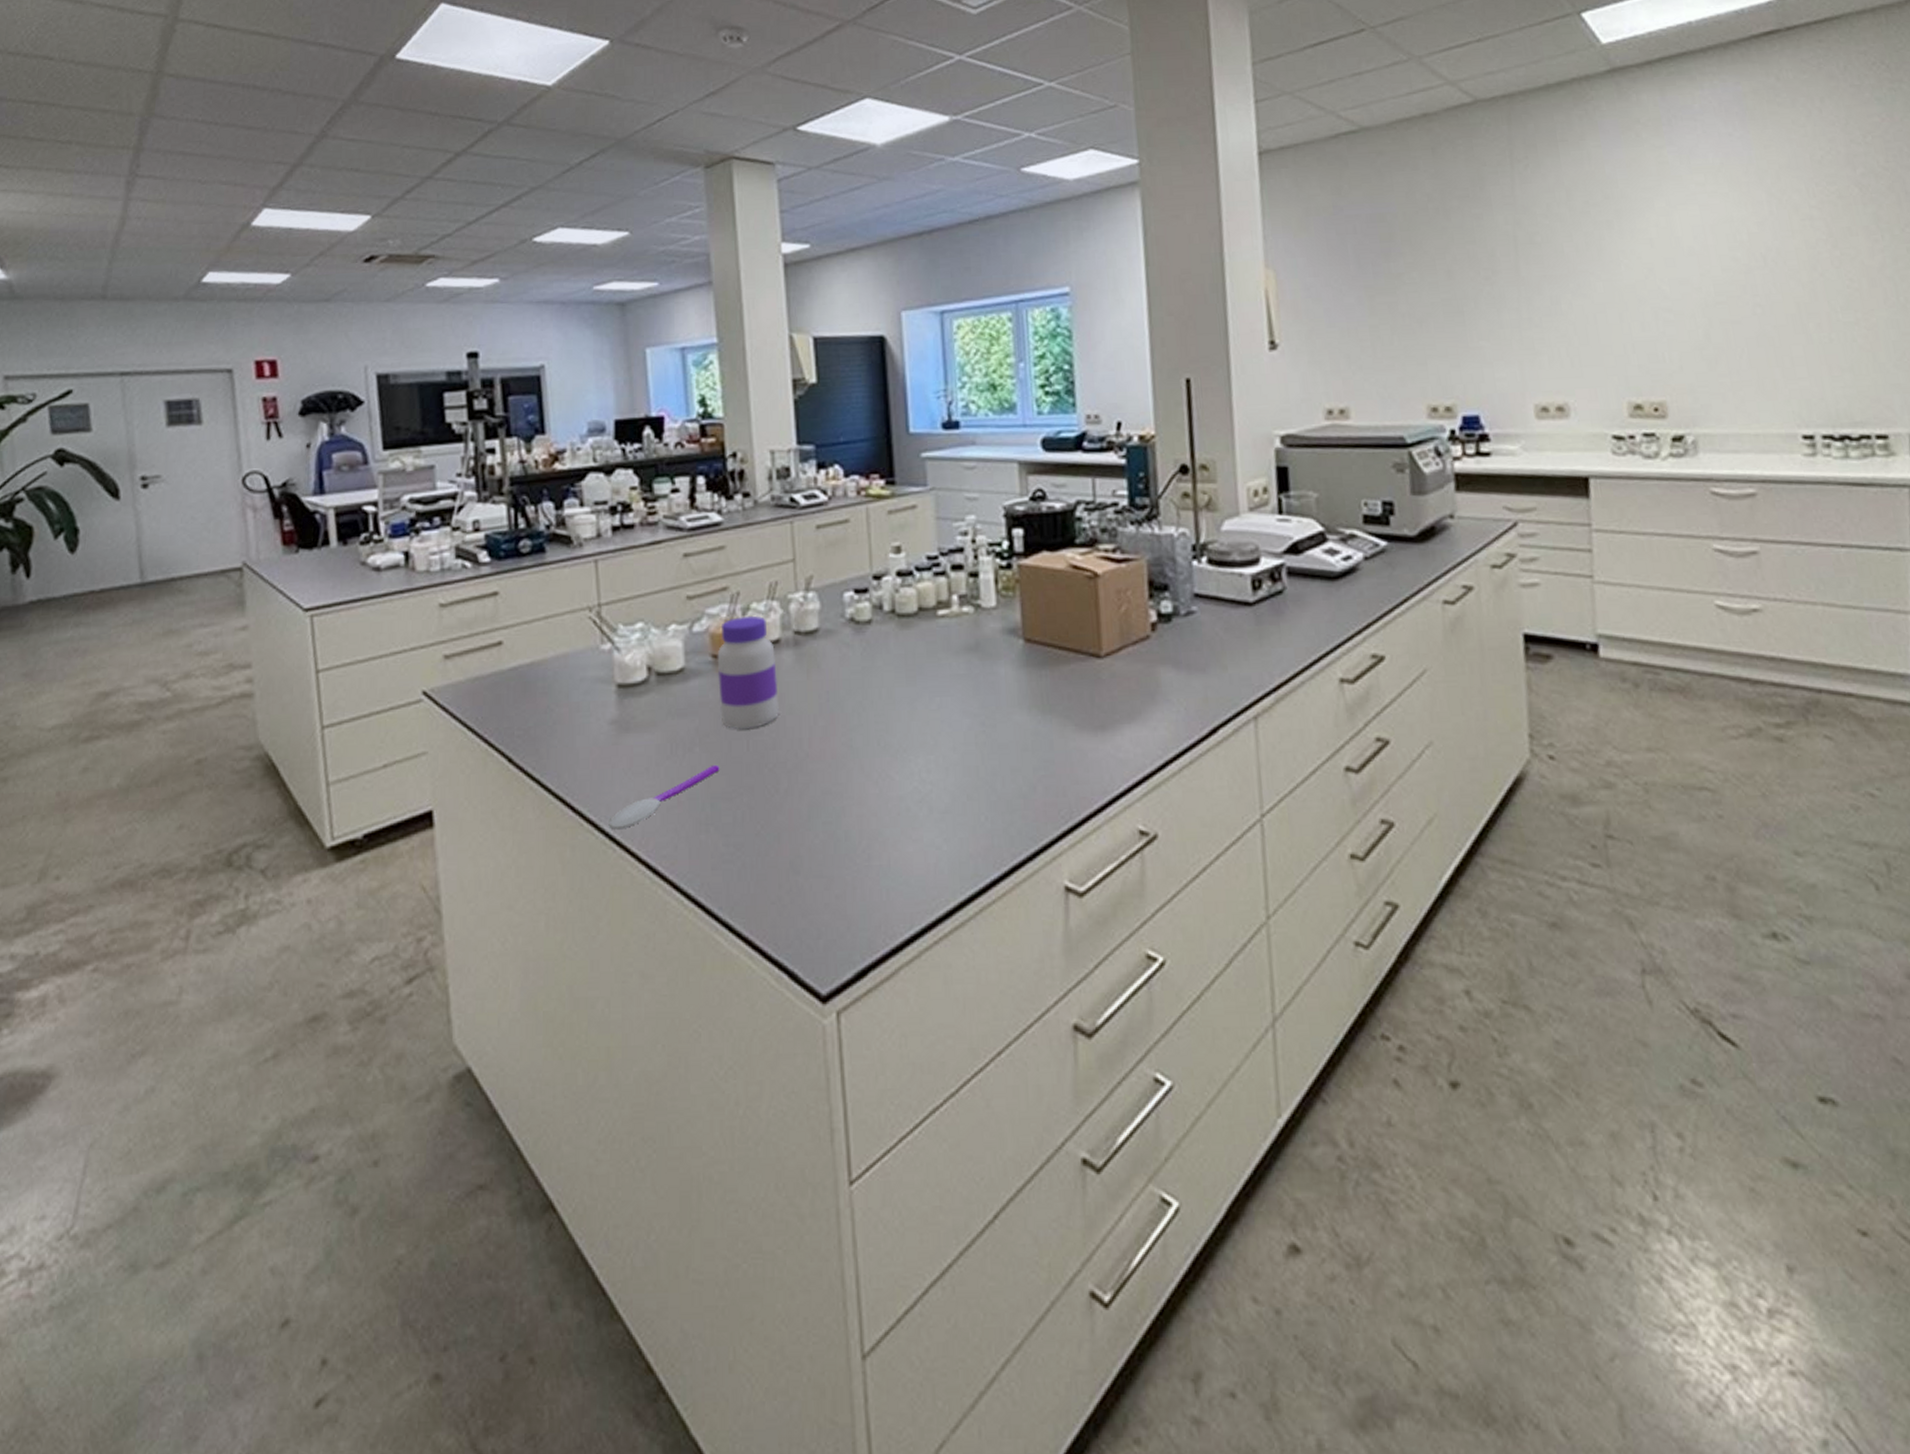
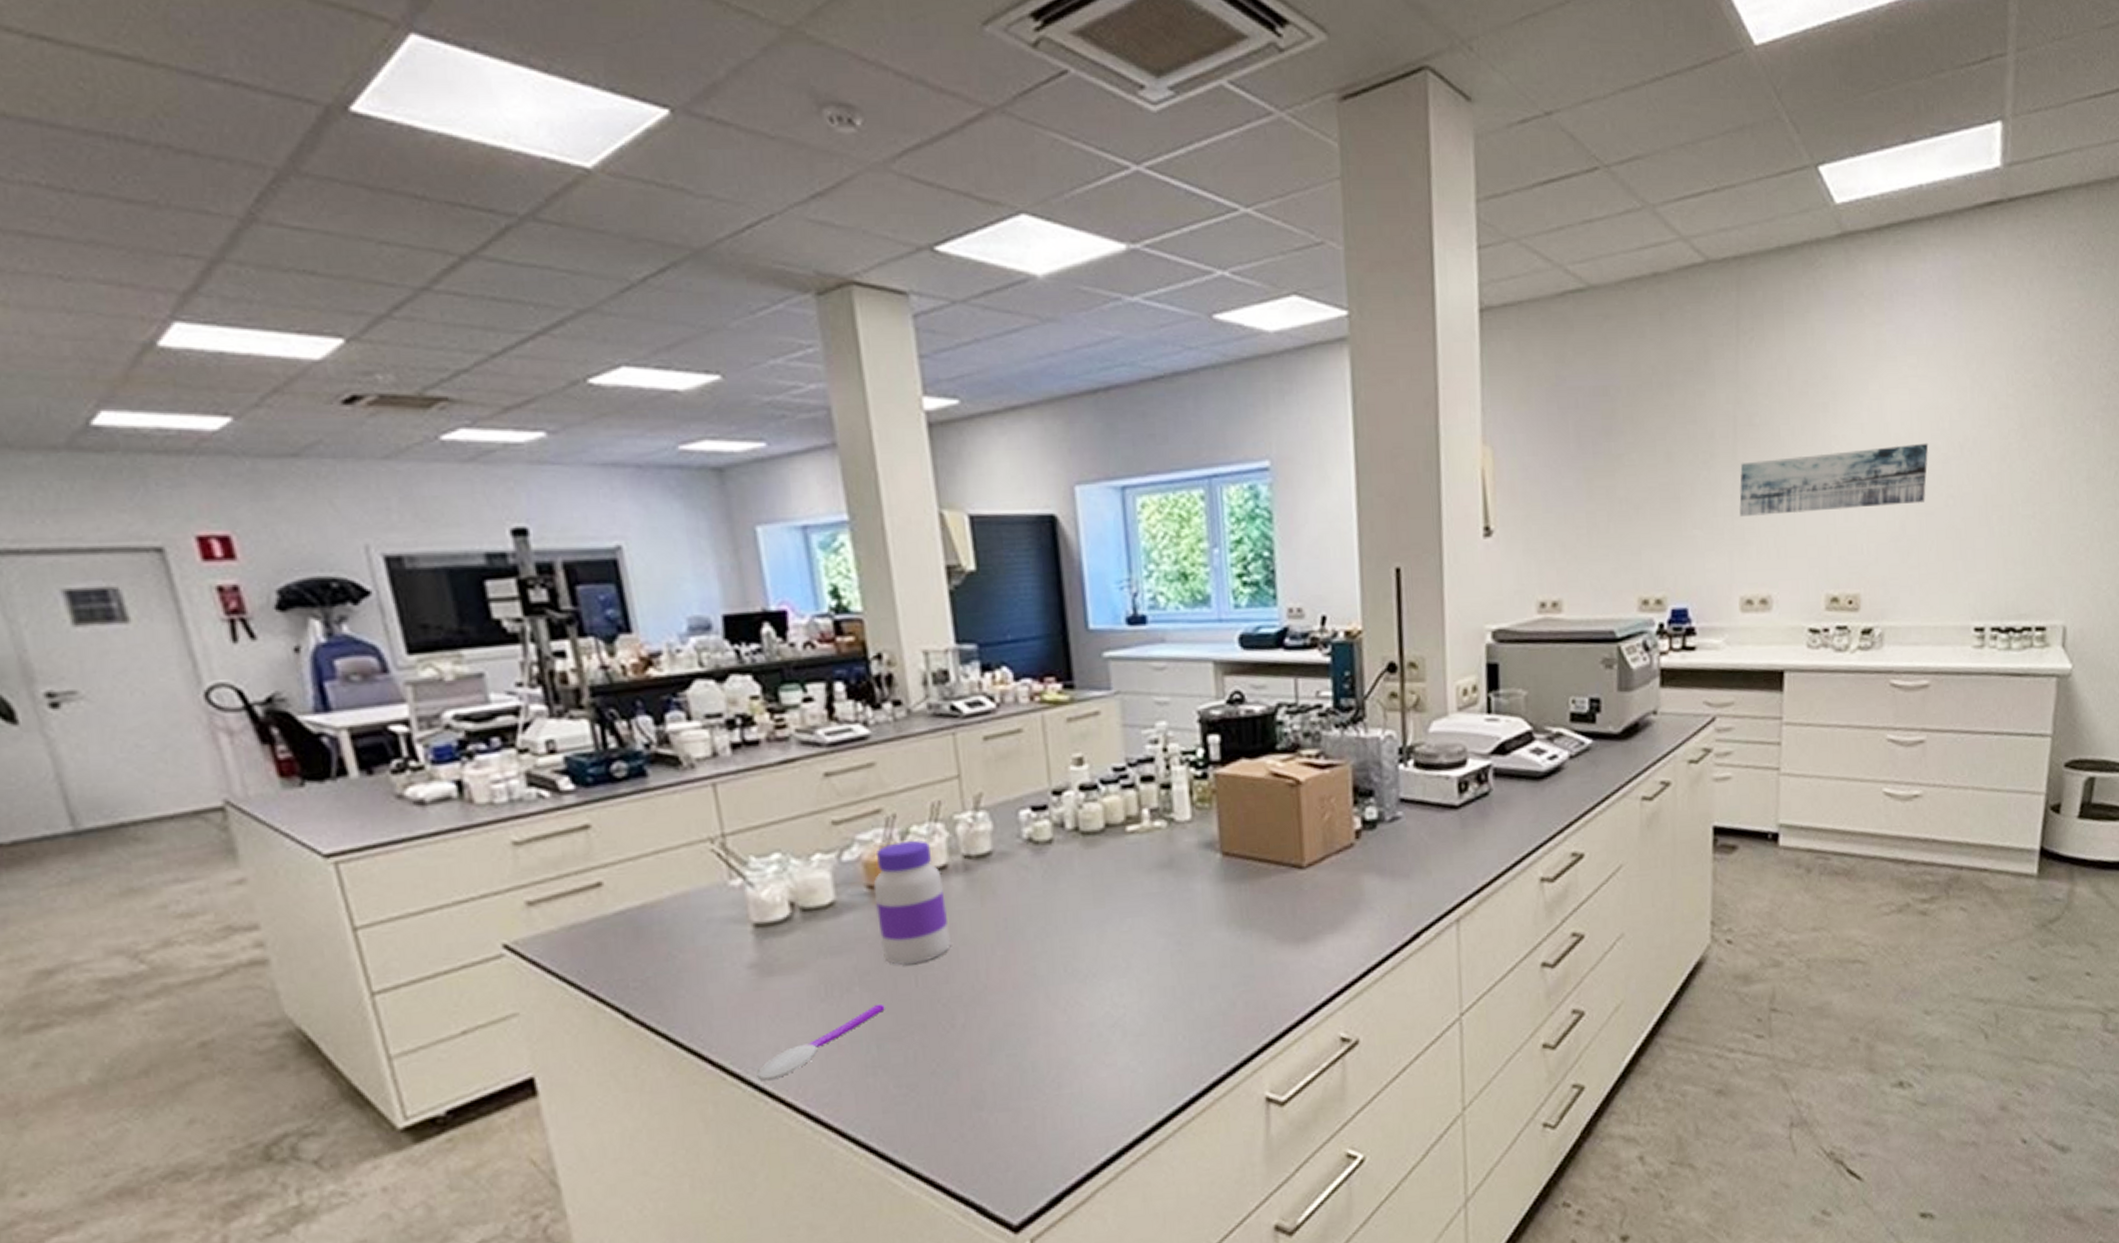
wall art: none [1524,254,1730,328] -> present [1739,443,1929,516]

